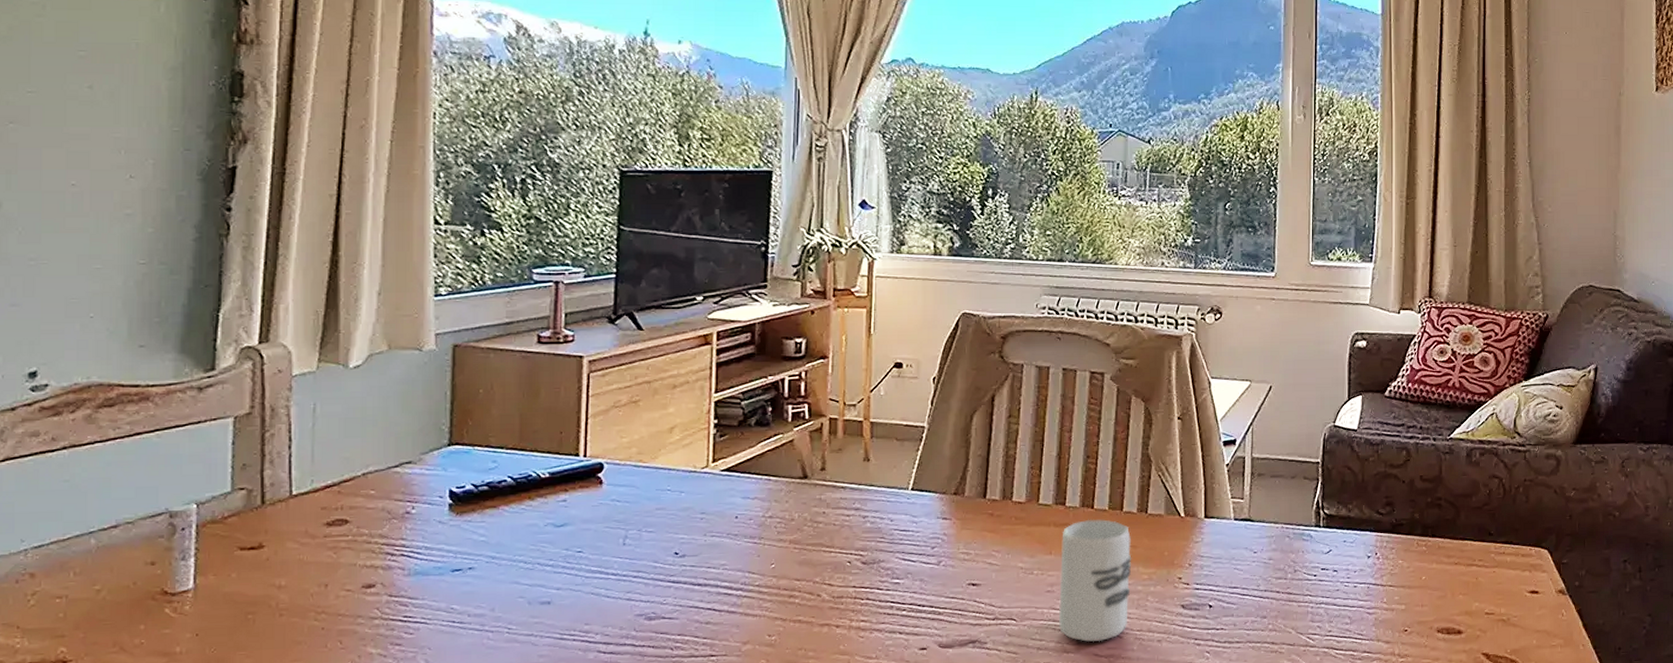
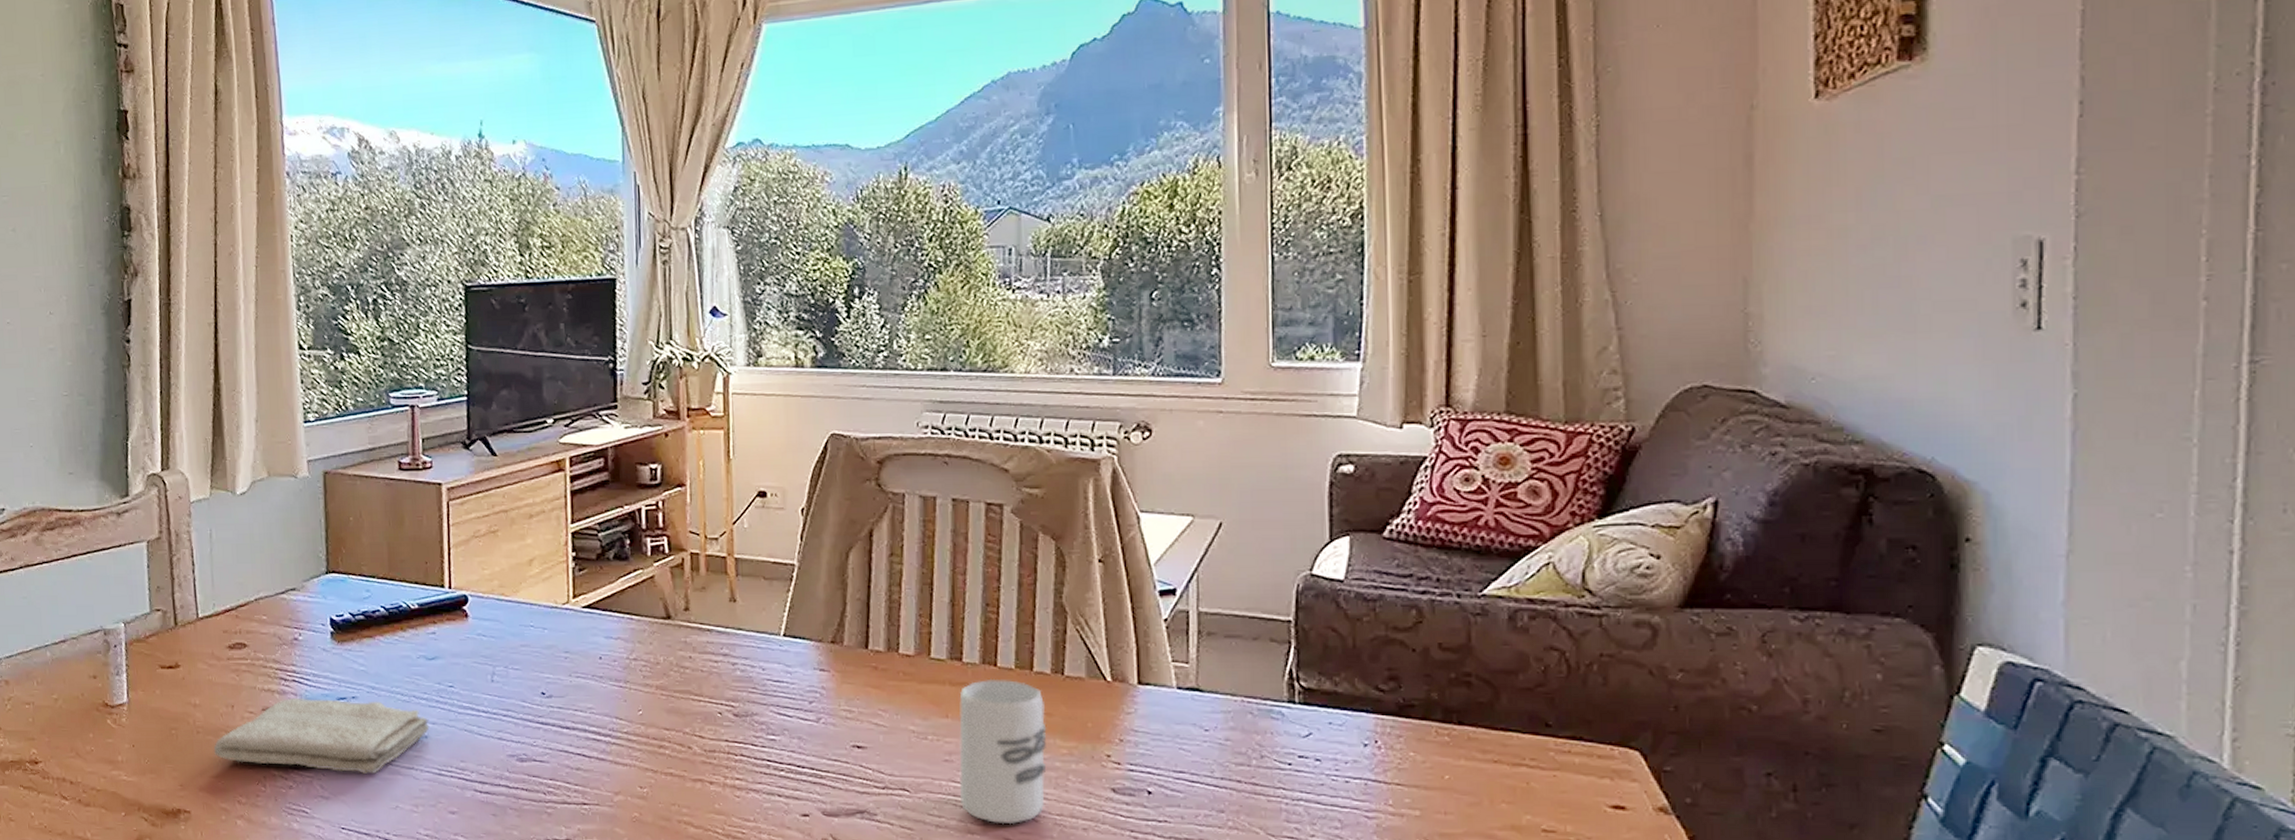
washcloth: none [299,570,554,645] -> present [213,697,430,775]

